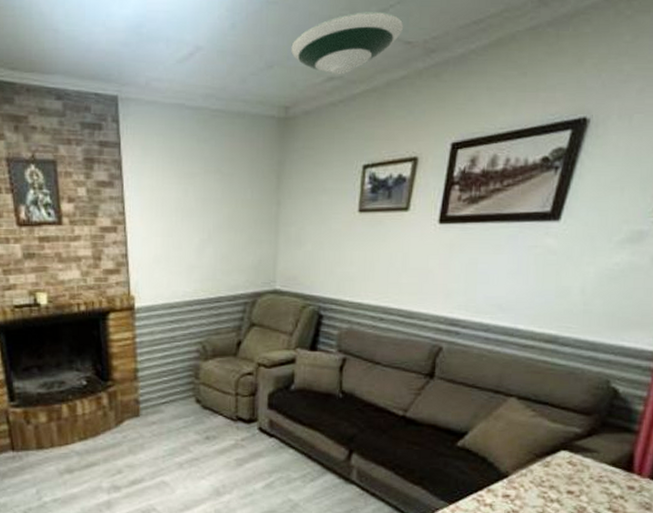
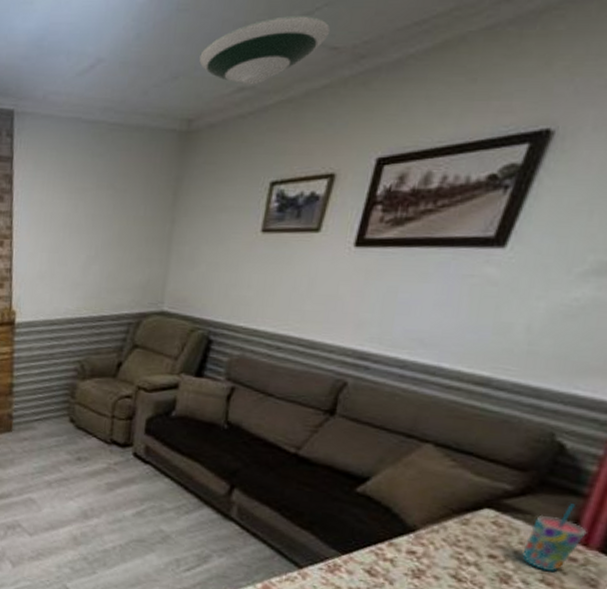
cup: none [593,440,640,501] -> present [522,504,587,572]

